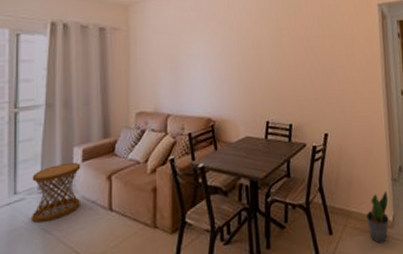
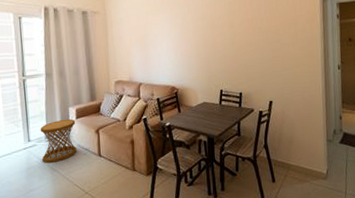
potted plant: present [366,190,389,244] -> none [304,149,324,191]

